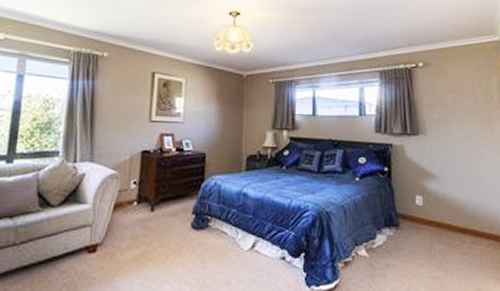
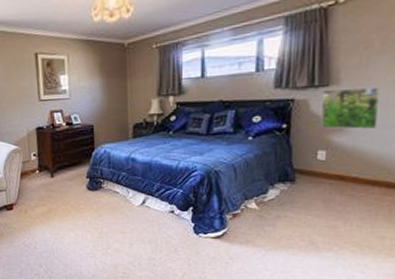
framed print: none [413,138,460,179] -> present [321,87,381,130]

